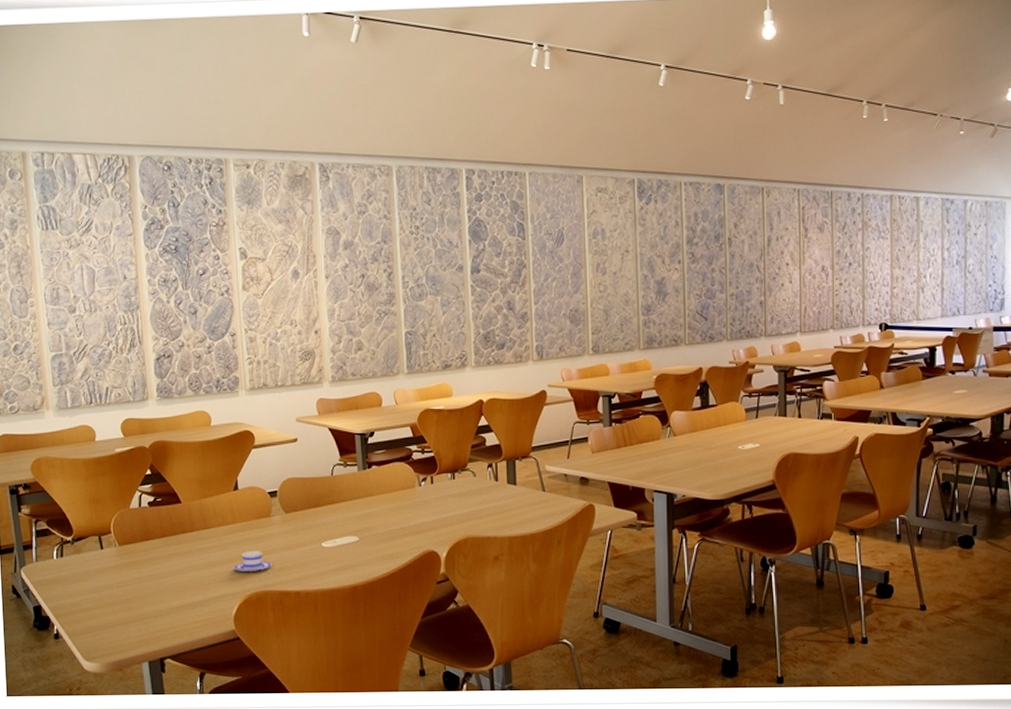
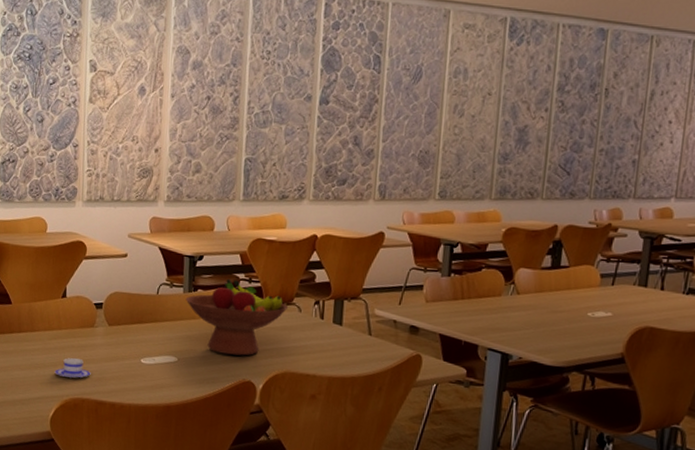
fruit bowl: none [361,451,463,527] -> present [185,278,289,356]

